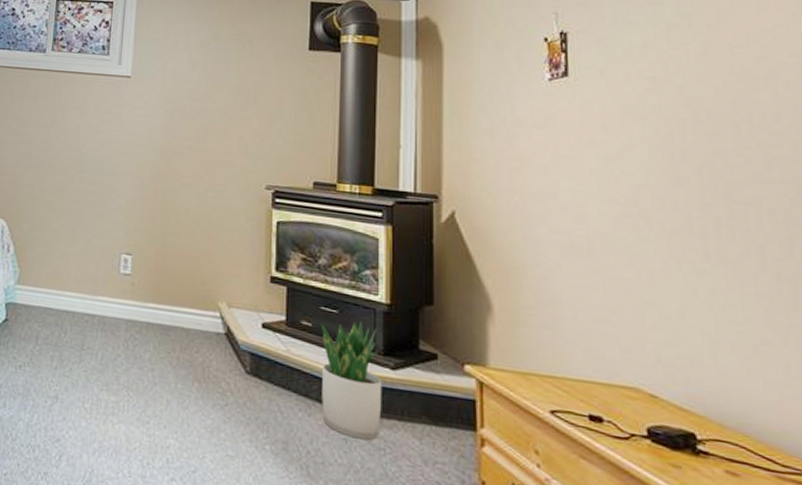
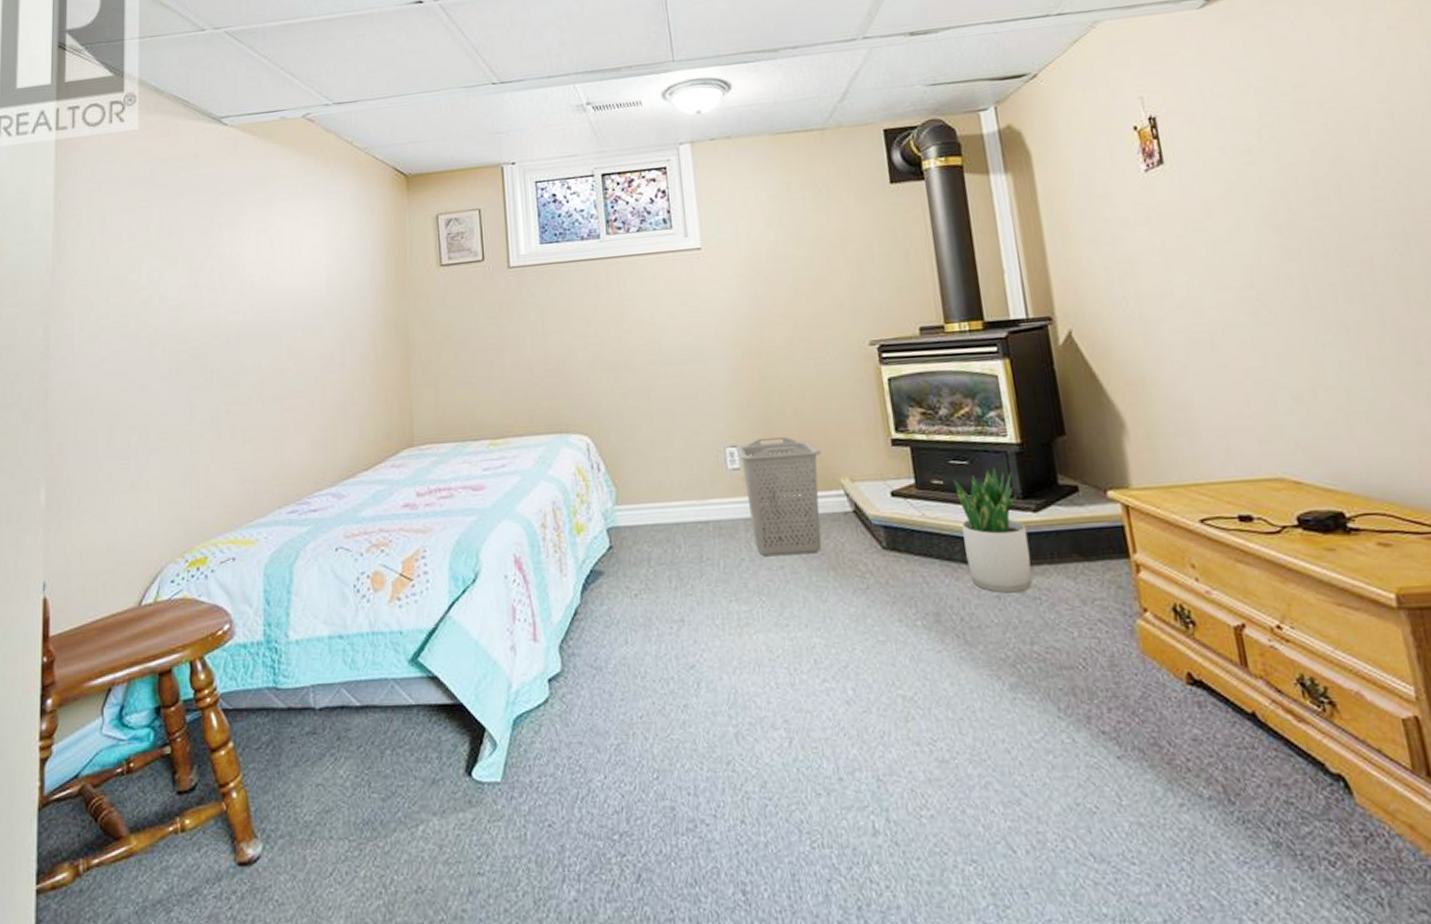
laundry basket: none [130,251,205,364] -> present [736,436,822,557]

